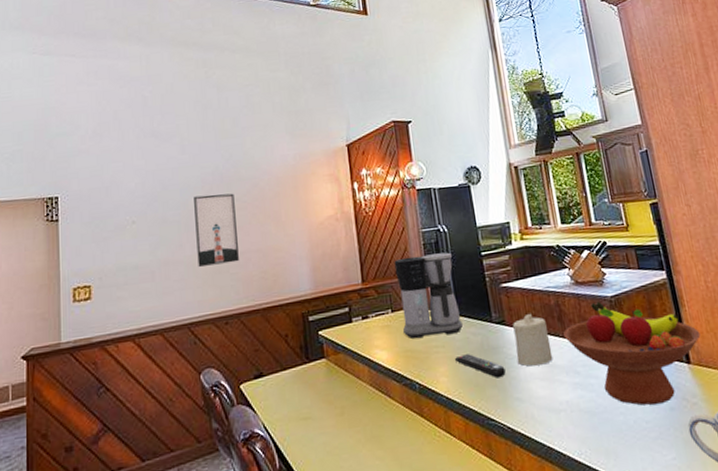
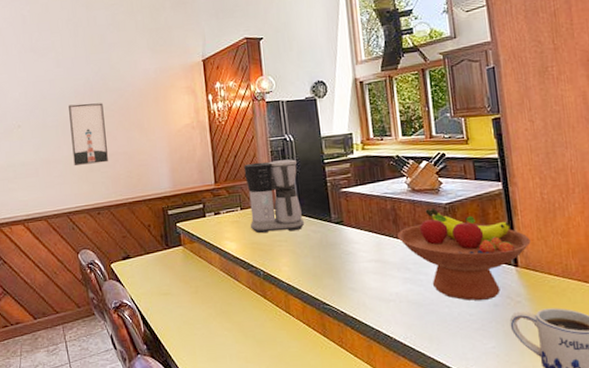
remote control: present [454,354,506,378] -> none [295,248,342,270]
candle: present [513,313,553,367] -> none [350,215,386,262]

